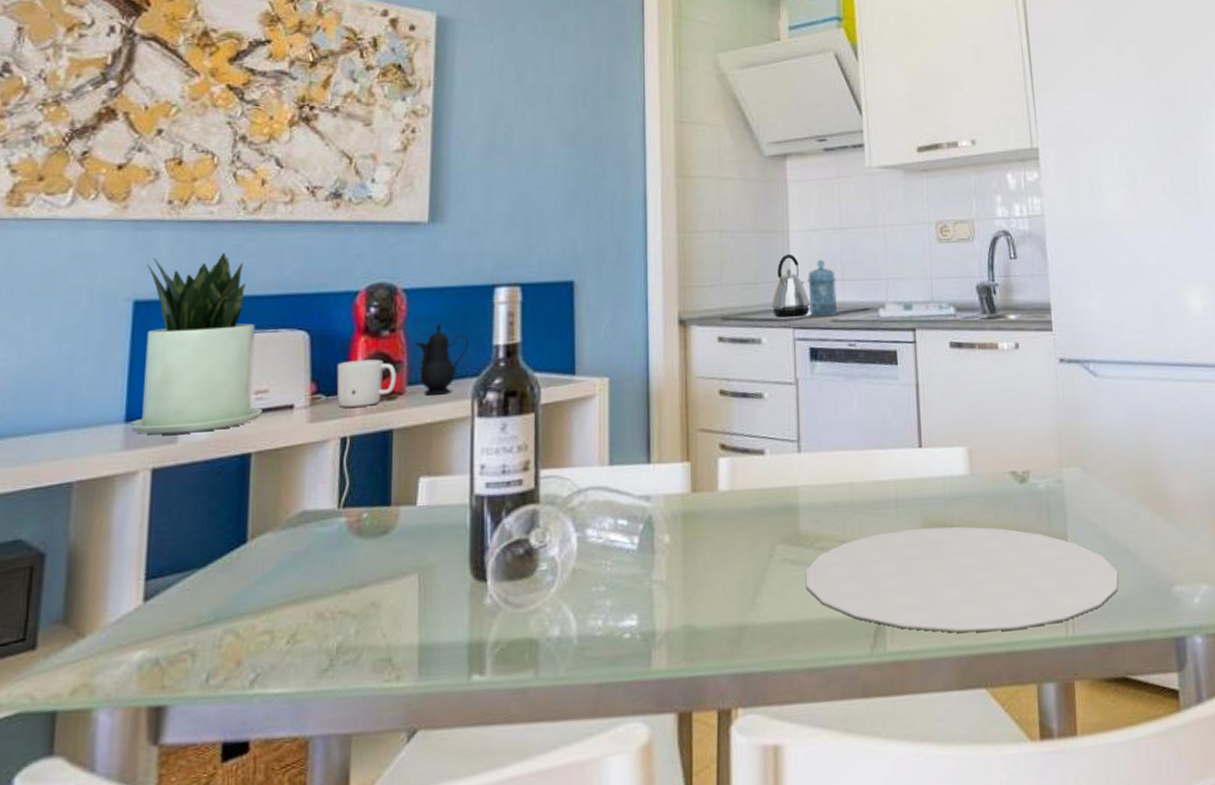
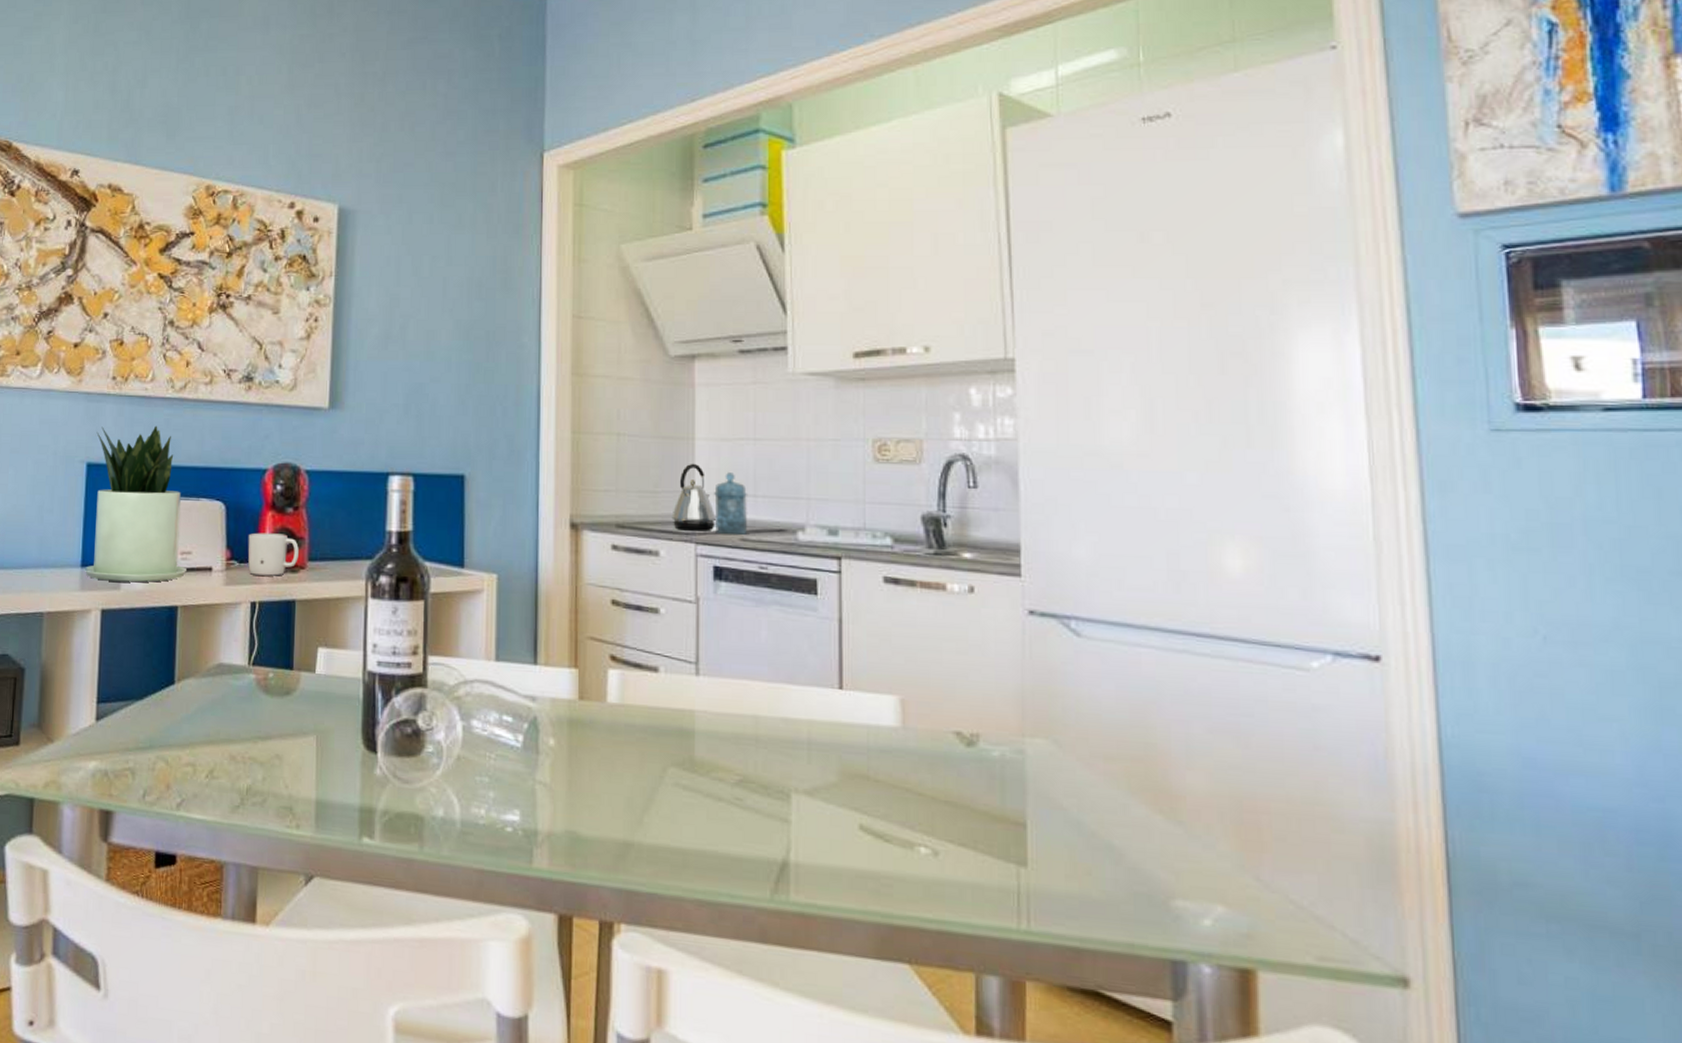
coffeepot: present [414,323,470,395] -> none [315,505,365,573]
placemat: present [805,526,1119,633] -> none [699,774,1095,911]

